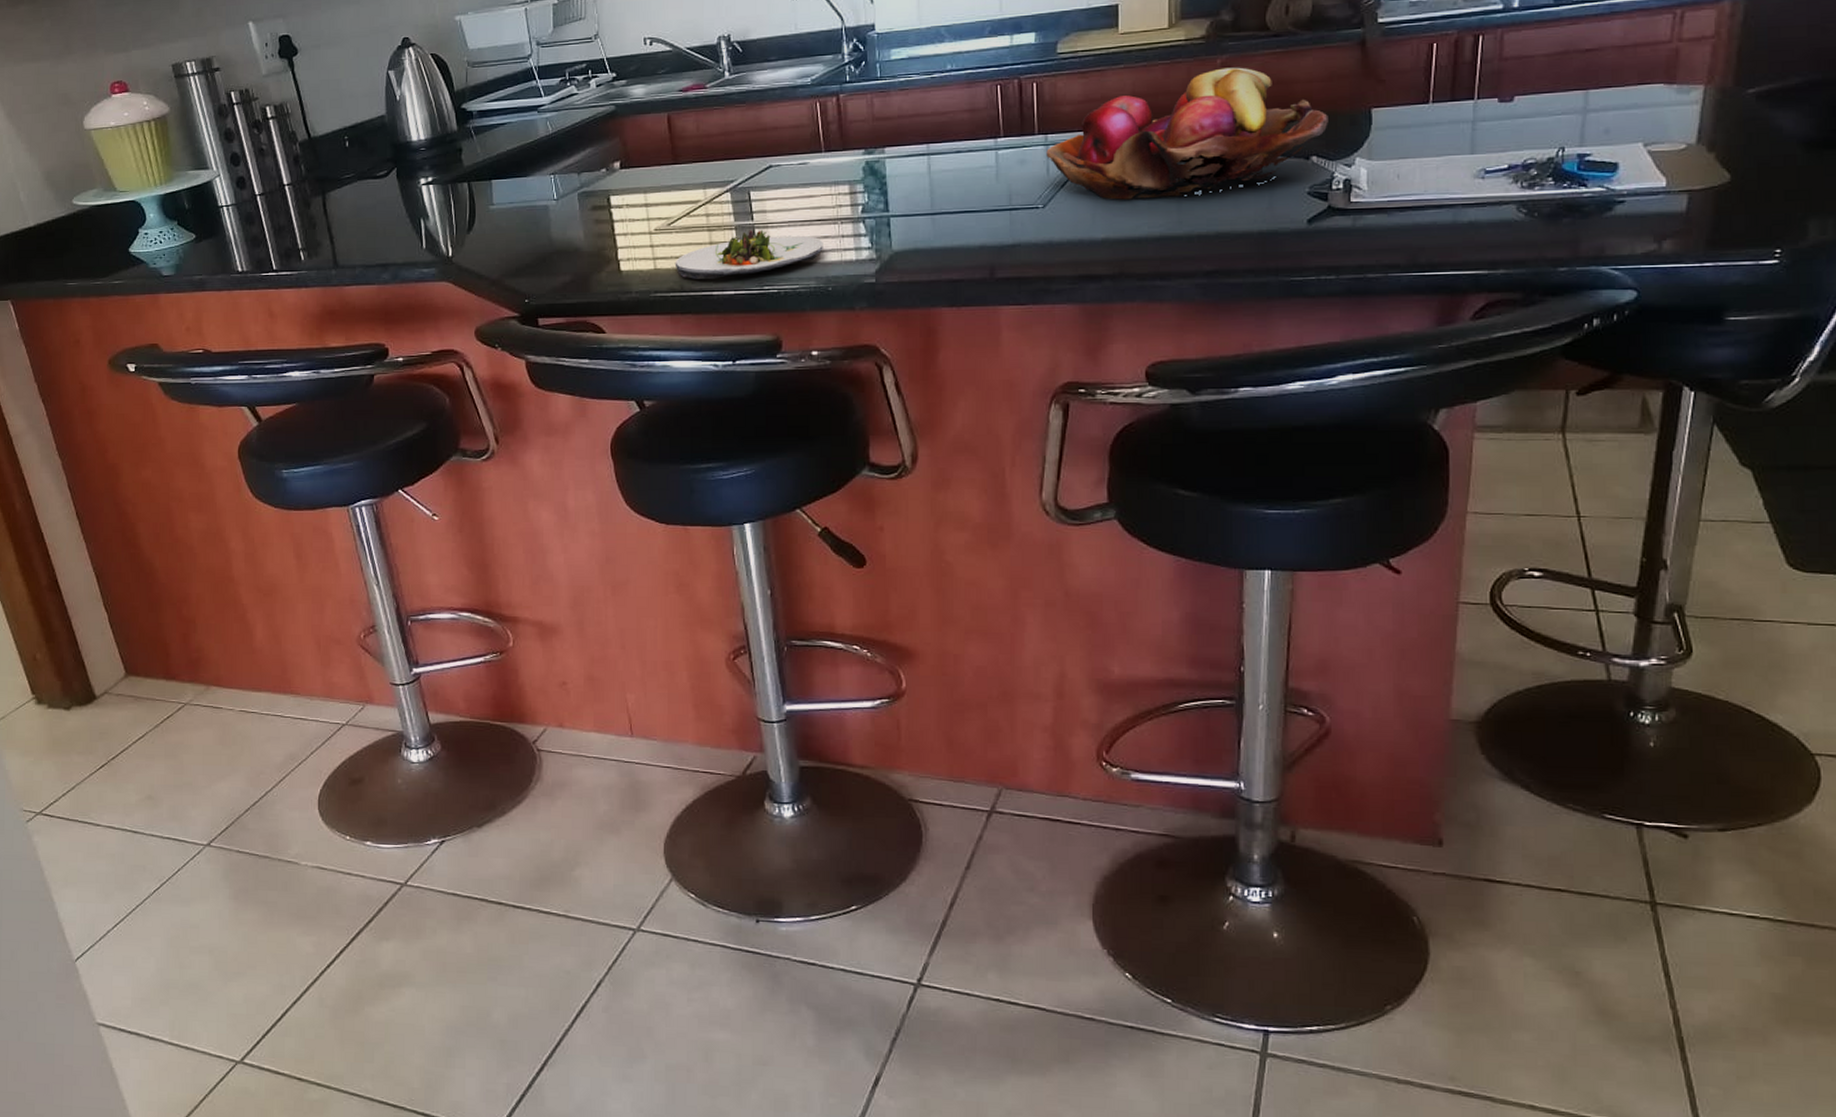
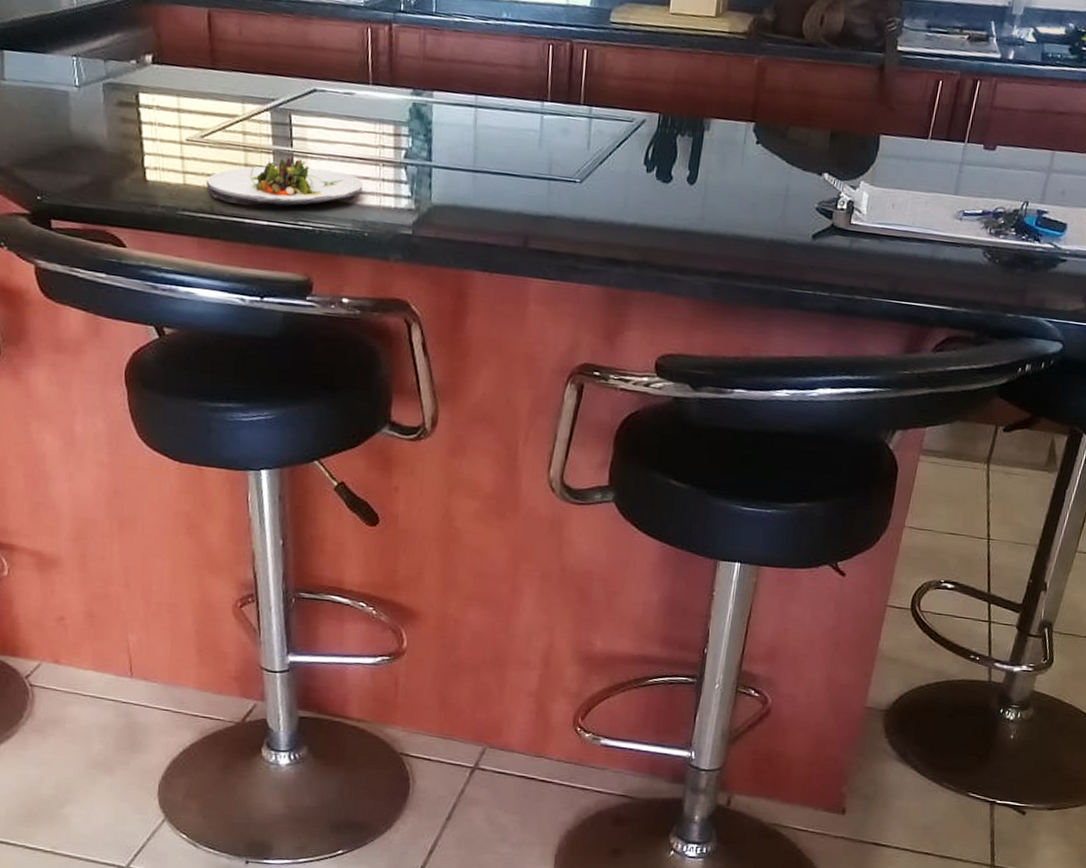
fruit basket: present [1046,67,1328,200] -> none [588,68,843,193]

